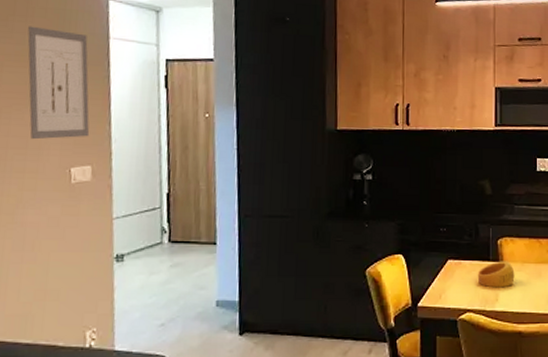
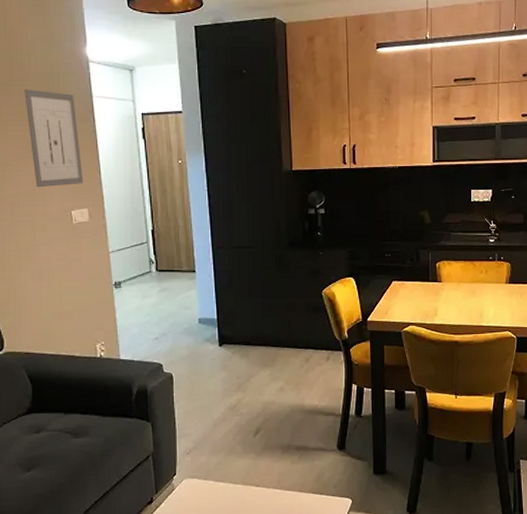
ring: present [477,261,515,288] -> none [418,281,452,305]

